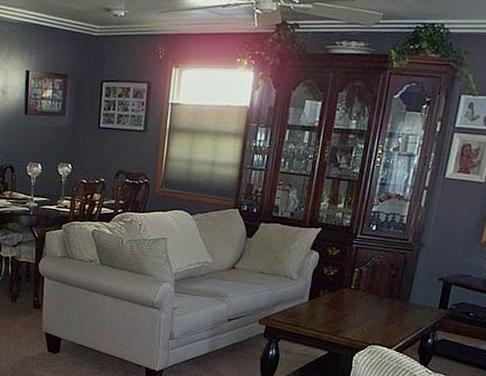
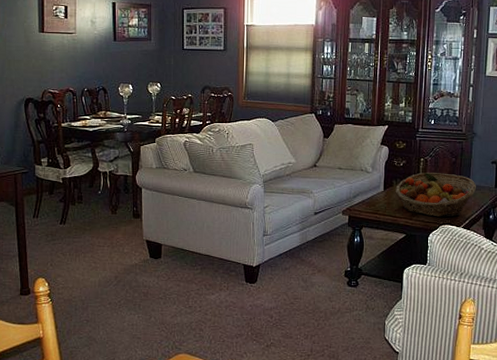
fruit basket: none [321,284,417,337] -> present [395,172,477,217]

